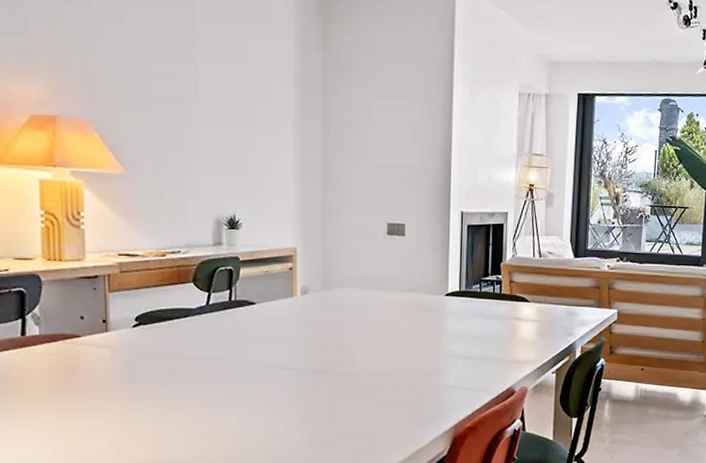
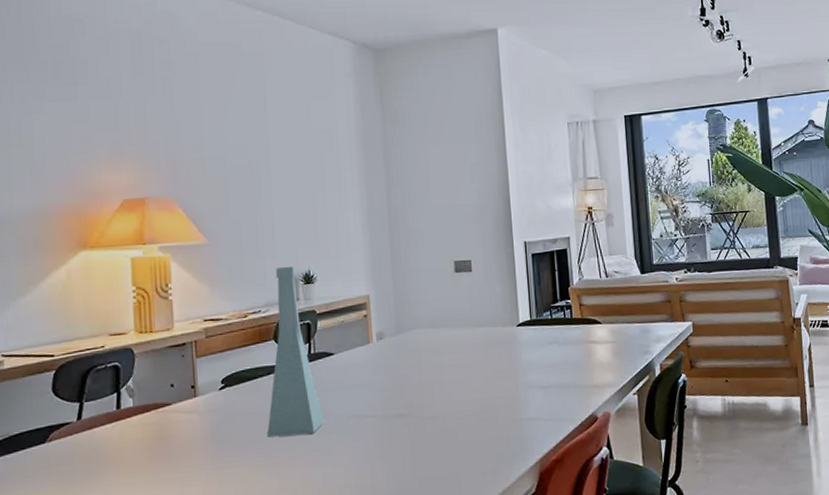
vase: none [180,209,241,379] -> present [266,267,324,438]

